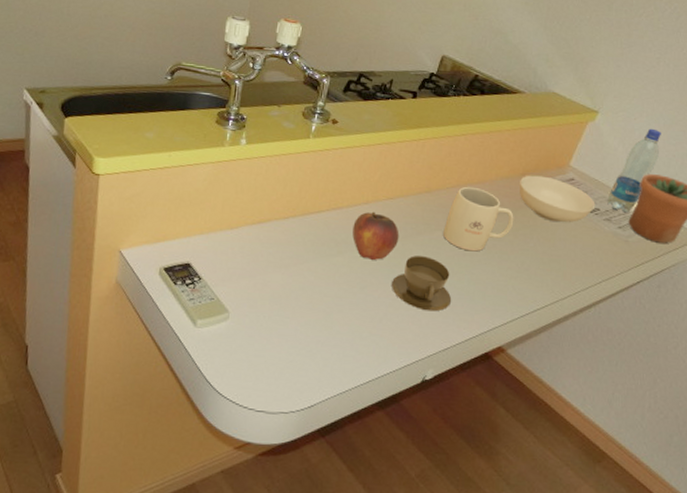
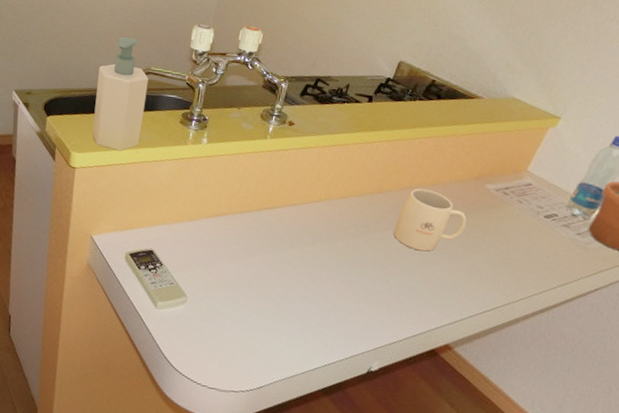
soap bottle: none [117,28,180,155] -> present [92,36,149,151]
fruit: present [352,211,399,260] -> none [305,209,350,255]
teacup: present [392,255,452,312] -> none [341,252,400,307]
bowl: present [520,175,596,223] -> none [473,179,553,227]

